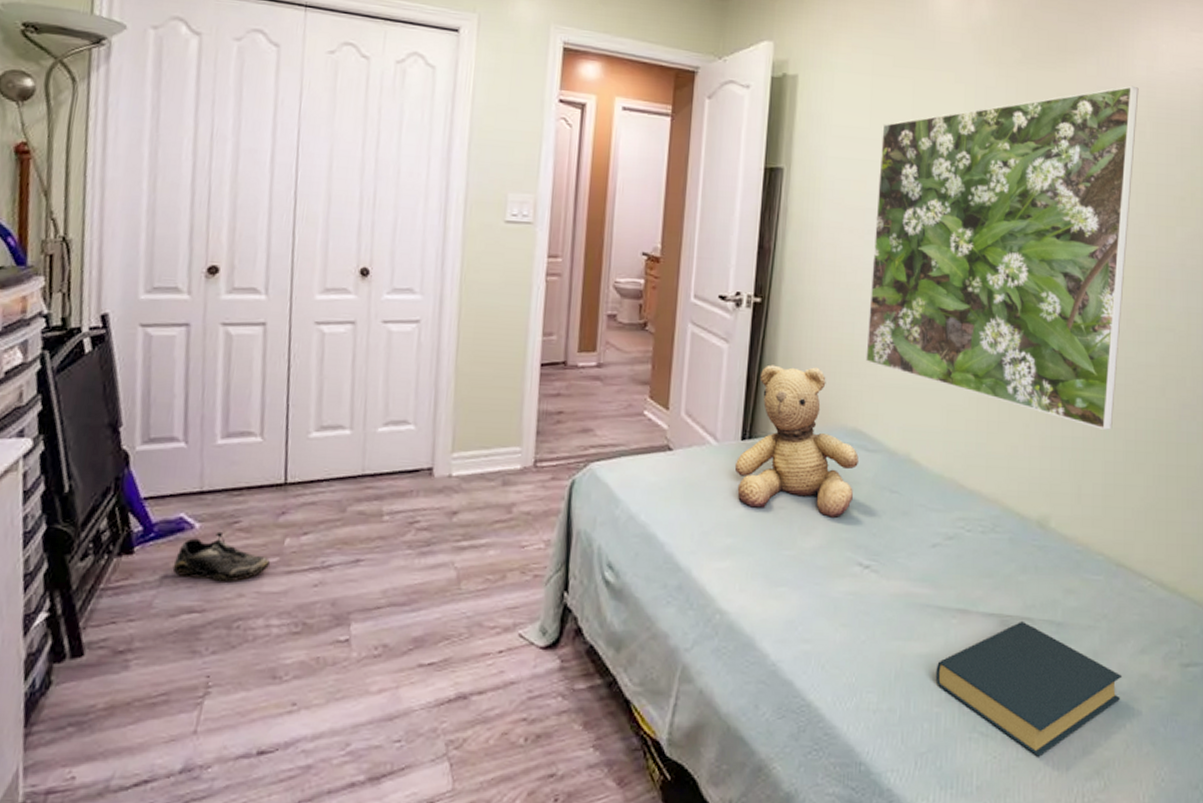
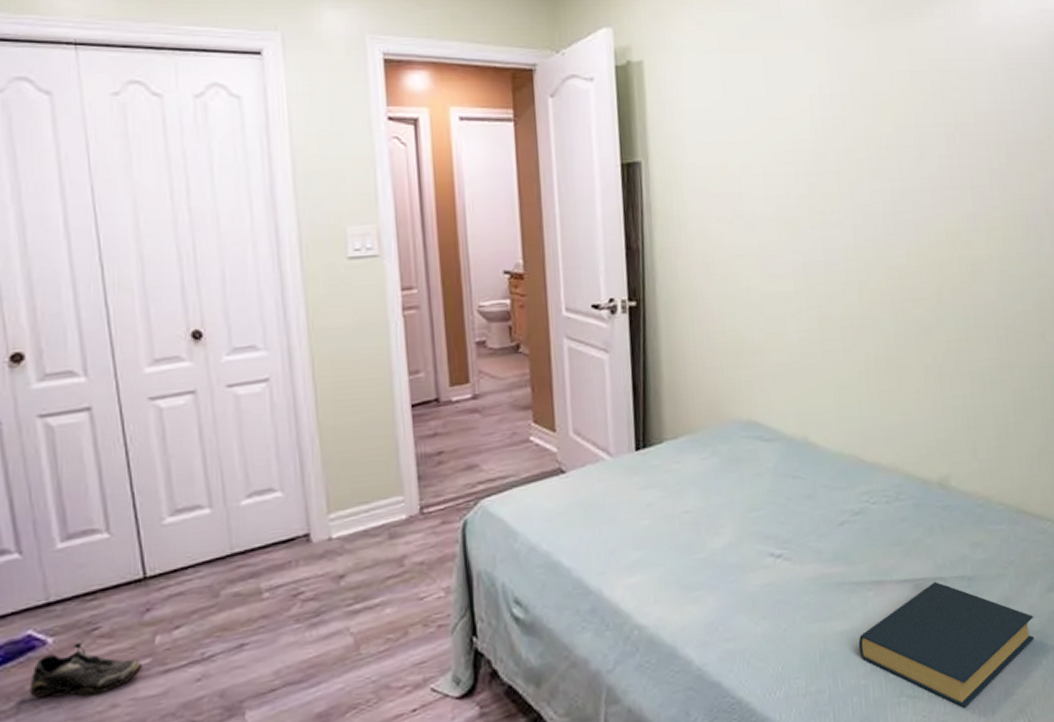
teddy bear: present [734,364,859,518] -> none [632,364,757,518]
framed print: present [865,85,1139,430] -> none [737,34,999,383]

